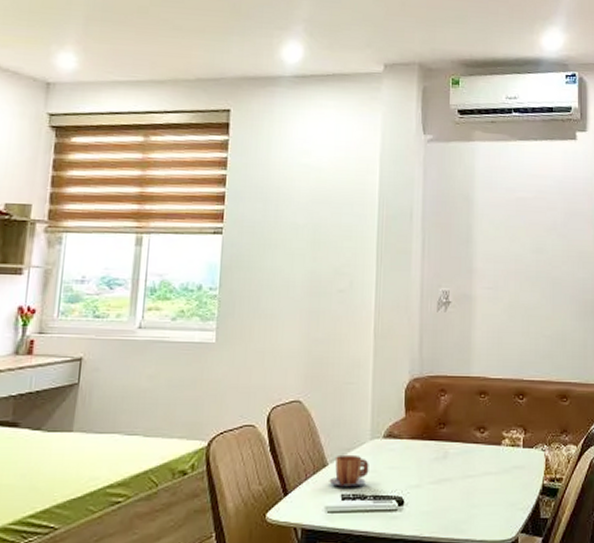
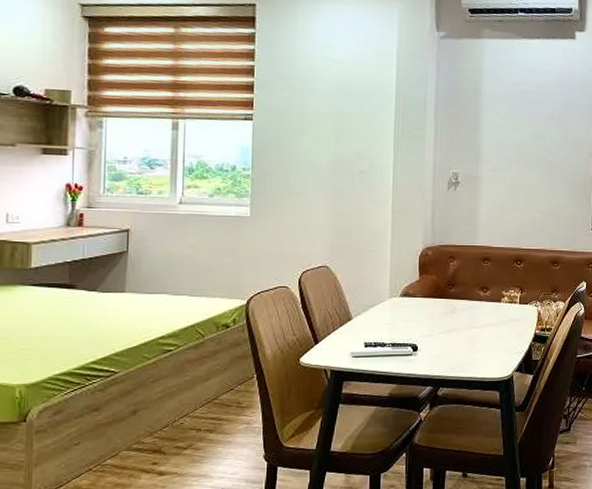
mug: present [329,454,369,487] -> none [354,310,388,336]

